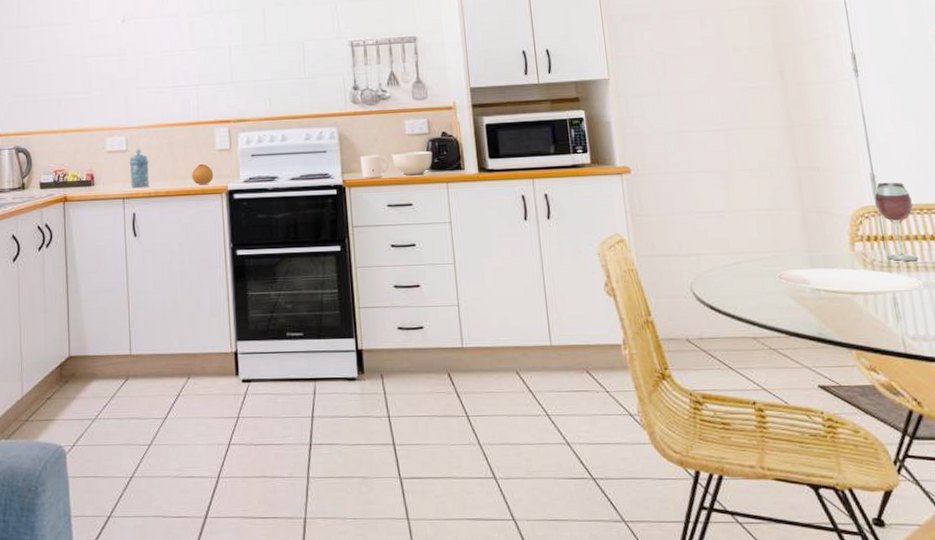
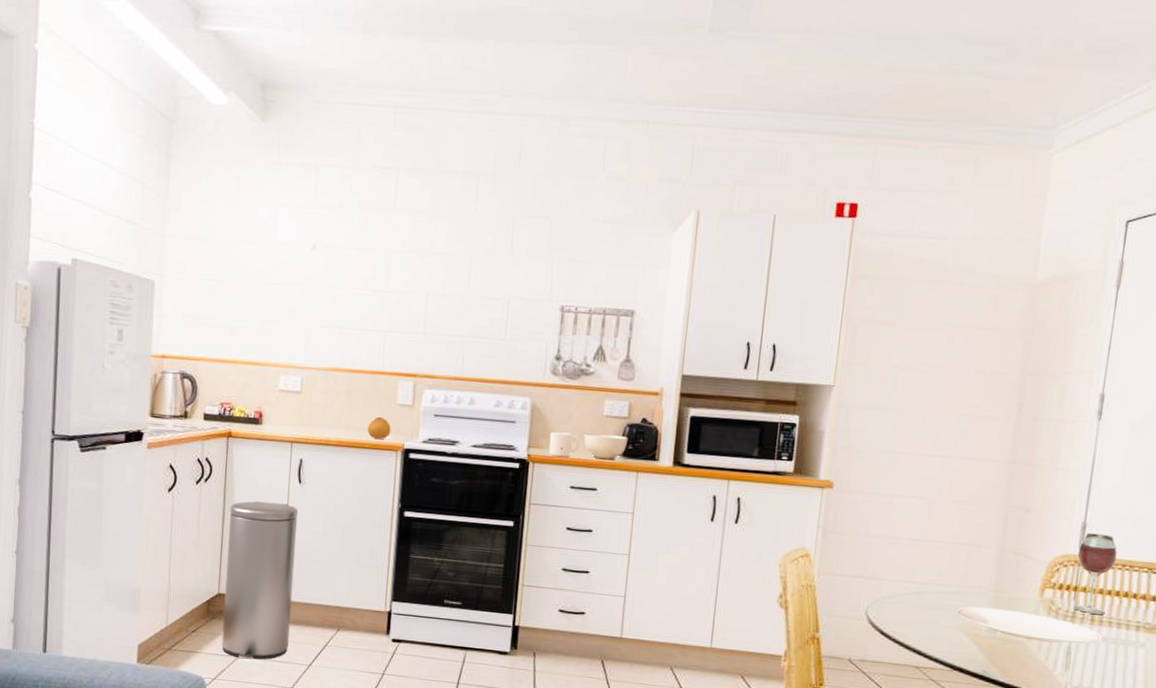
pedal bin: none [72,258,142,421] -> present [221,501,299,660]
canister: present [129,149,149,188] -> none [301,392,324,434]

